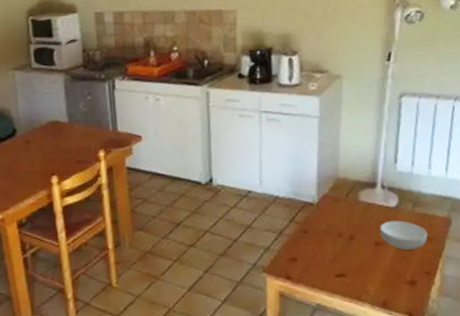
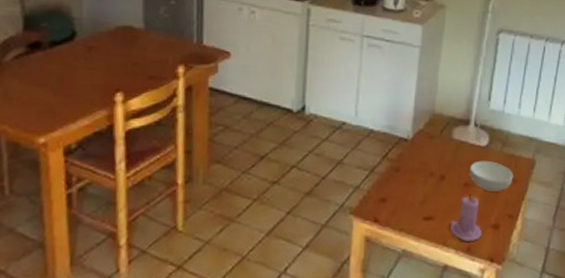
candle: none [364,253,397,297] -> present [450,194,481,241]

